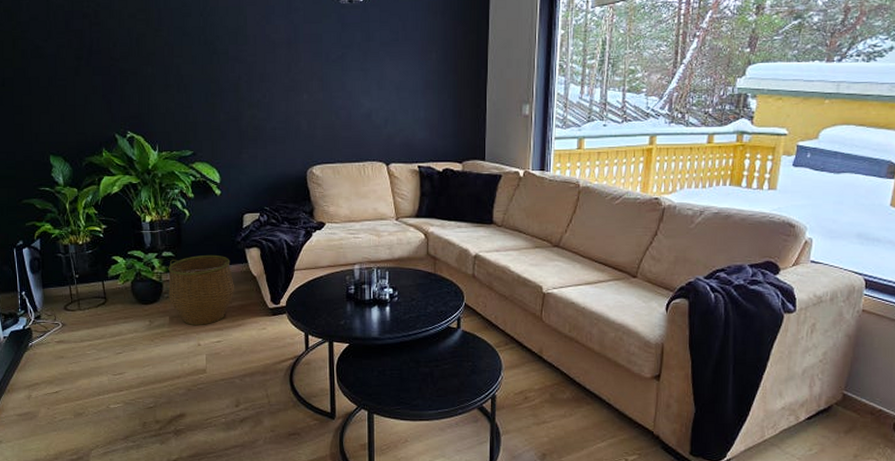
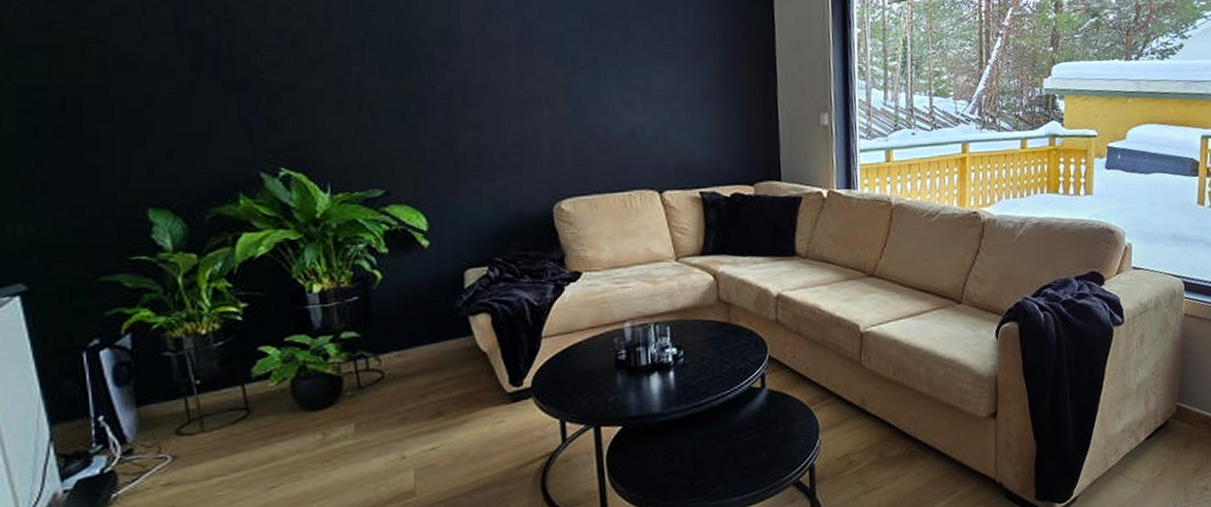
basket: present [168,254,235,326] -> none [351,328,456,432]

